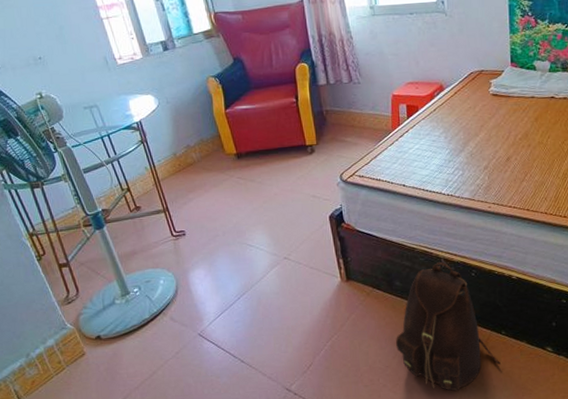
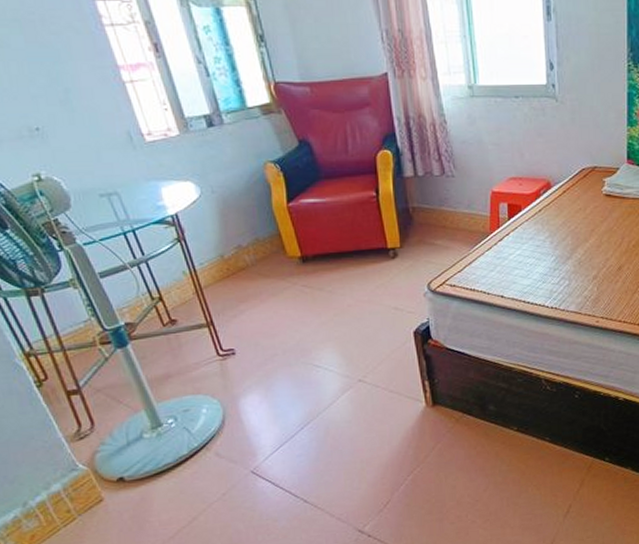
backpack: present [395,262,500,391] -> none [487,383,603,524]

